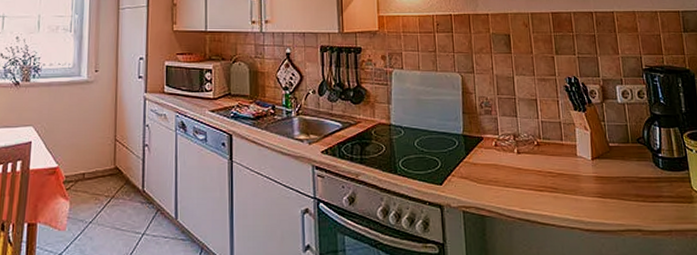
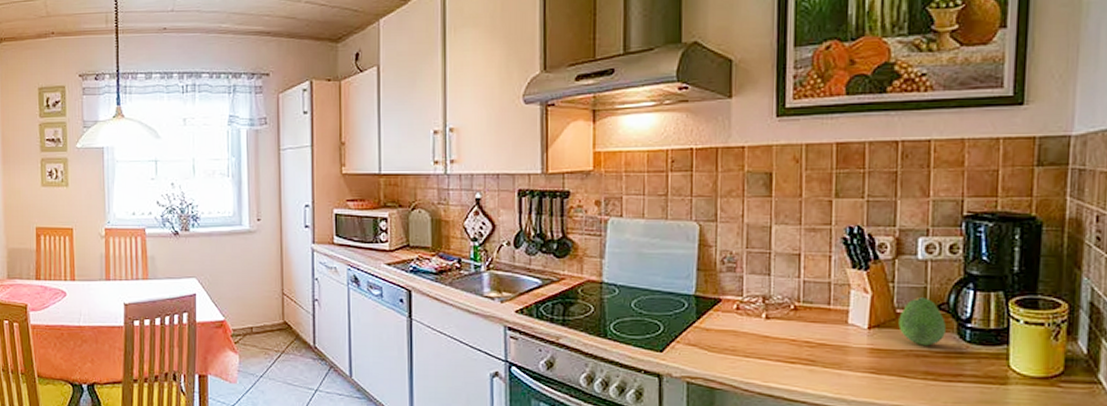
fruit: none [611,133,645,173] -> present [898,297,946,346]

